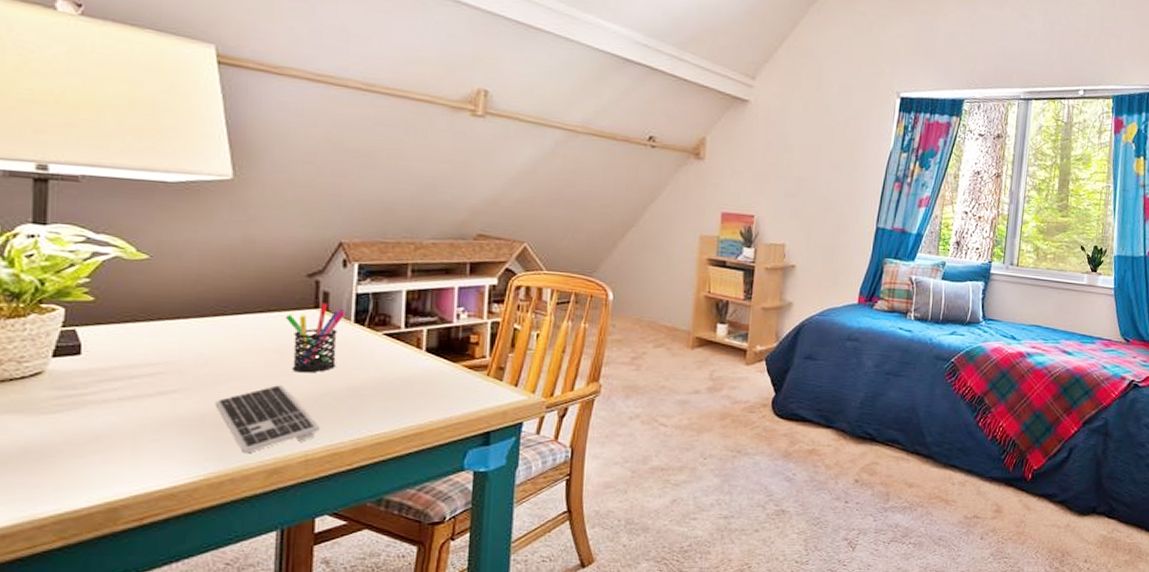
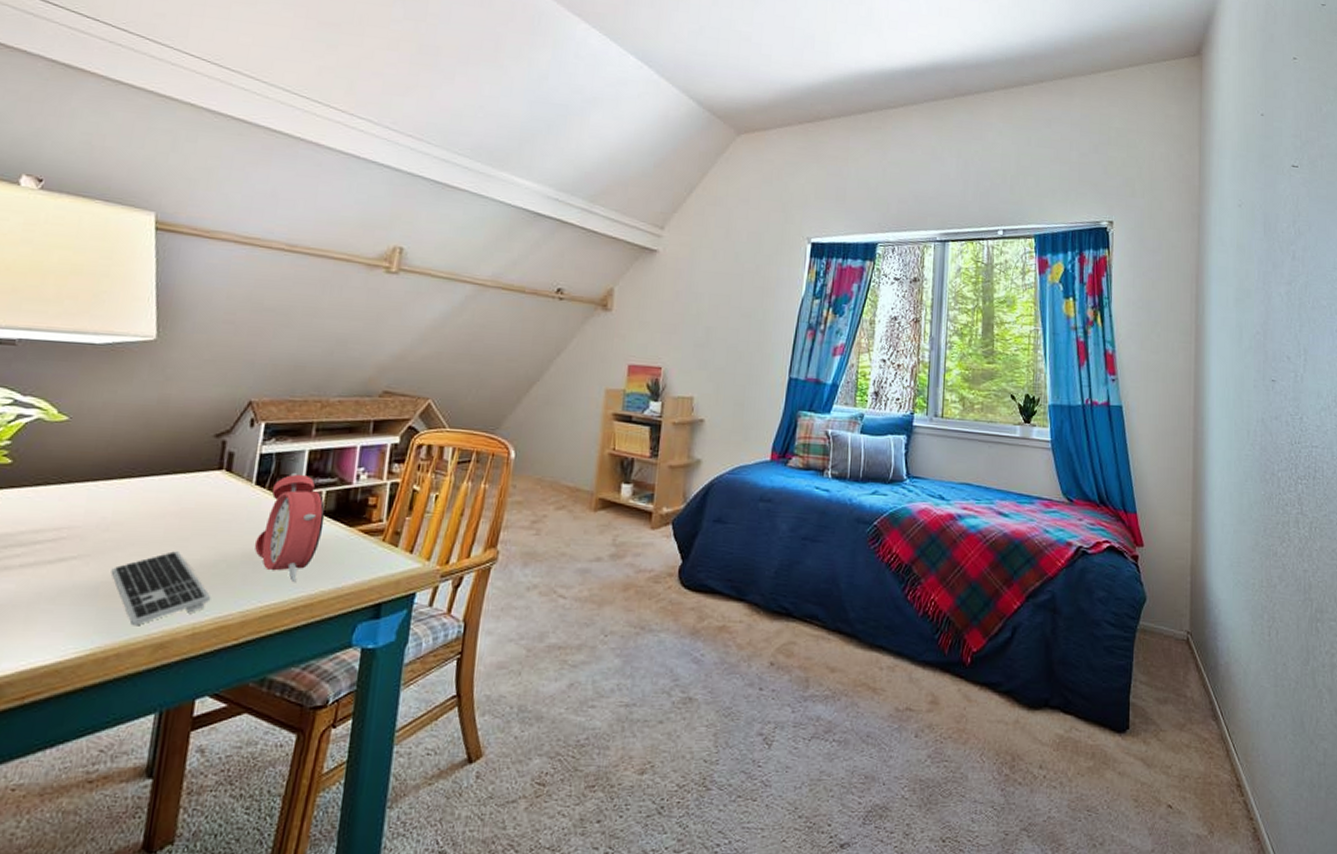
pen holder: present [284,303,345,373] -> none [188,464,248,538]
alarm clock: none [358,312,428,414] -> present [254,473,325,583]

